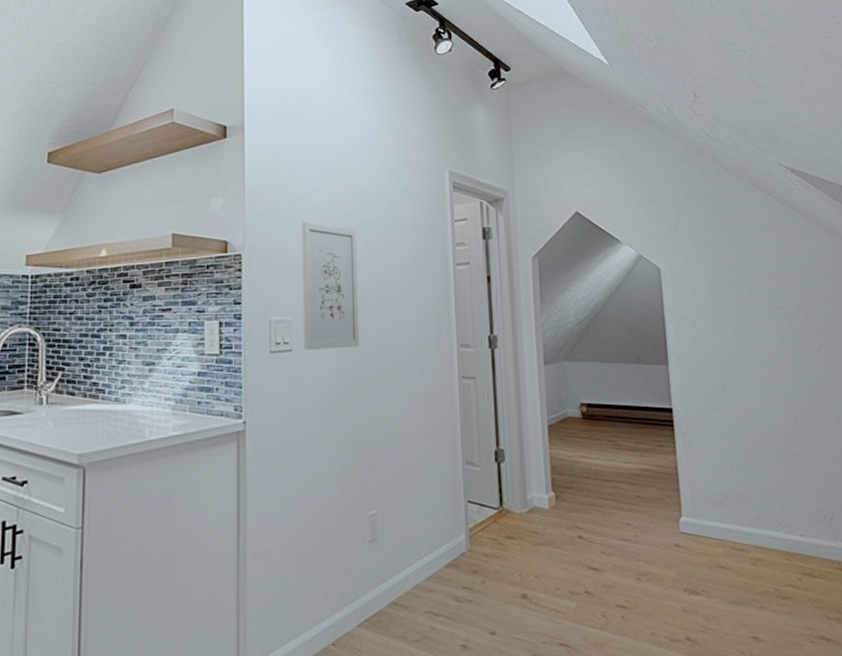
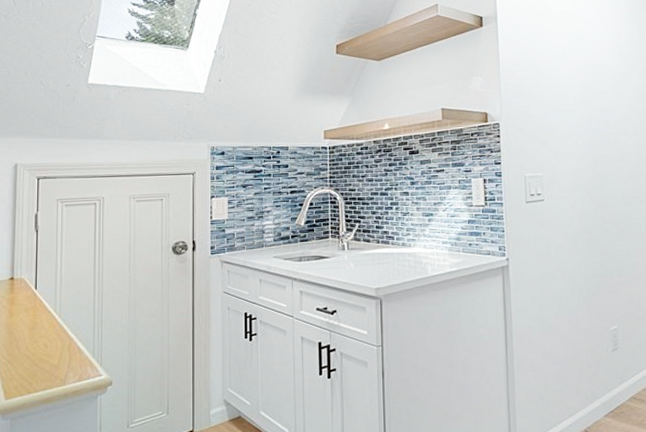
wall art: present [302,222,359,351] -> none [548,94,599,200]

